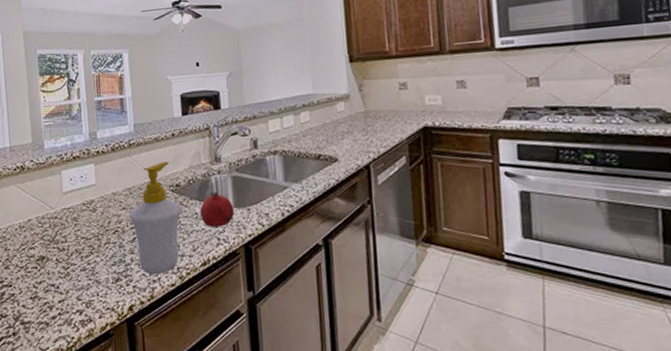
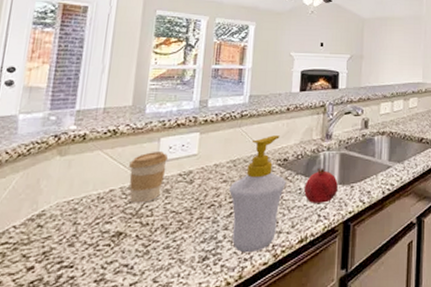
coffee cup: none [39,182,71,231] -> present [129,150,169,203]

